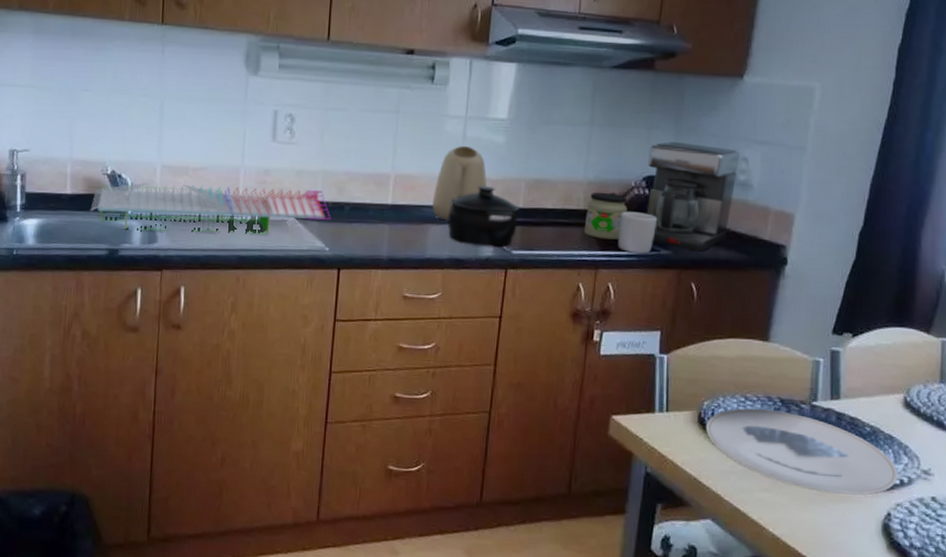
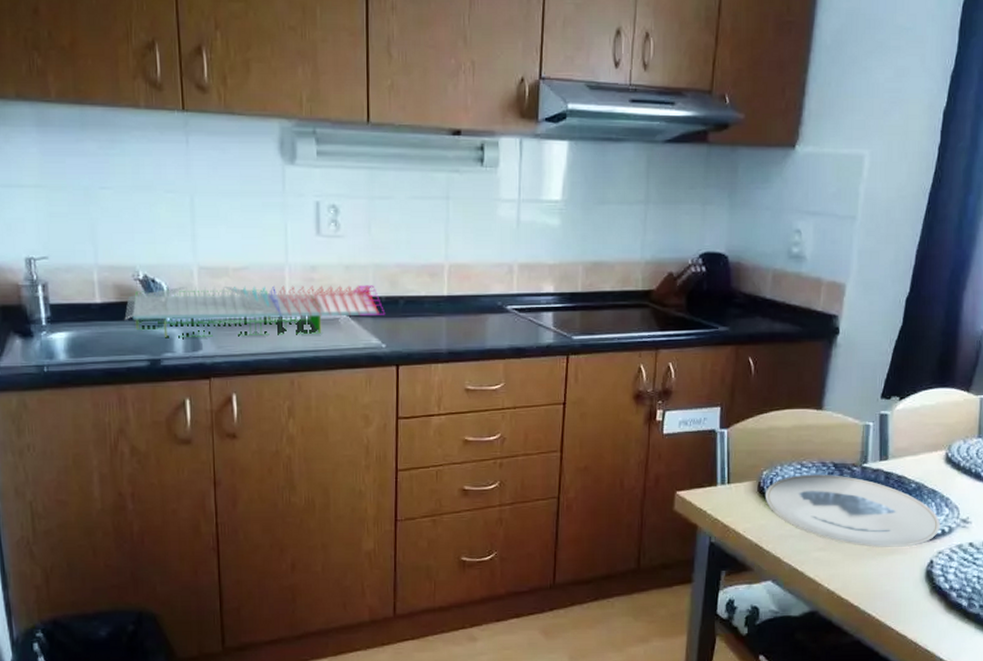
kettle: present [432,145,487,221] -> none [489,230,543,309]
saucepan: present [447,186,519,248] -> none [506,272,578,334]
jar: present [584,192,628,240] -> none [643,271,685,319]
mug: present [618,211,658,254] -> none [677,289,715,332]
coffee maker: present [646,142,740,252] -> none [703,217,793,326]

